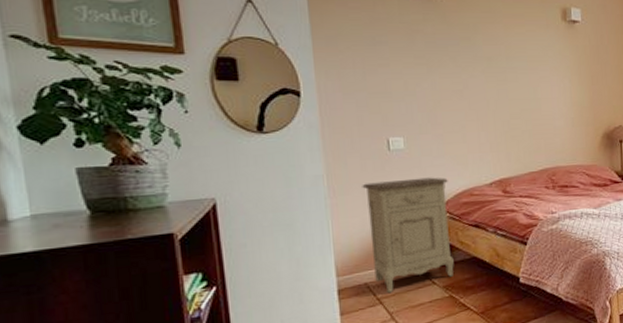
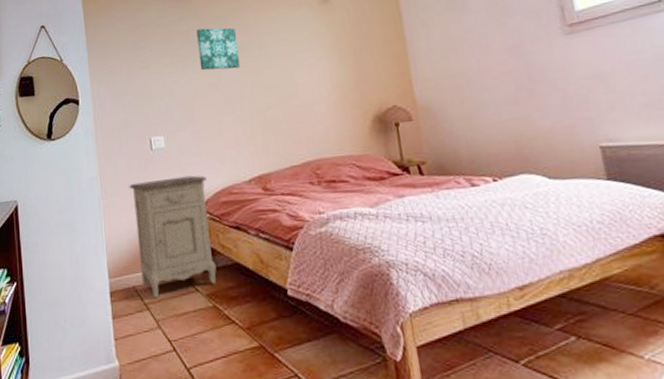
wall art: none [443,34,487,78] -> present [196,28,241,71]

